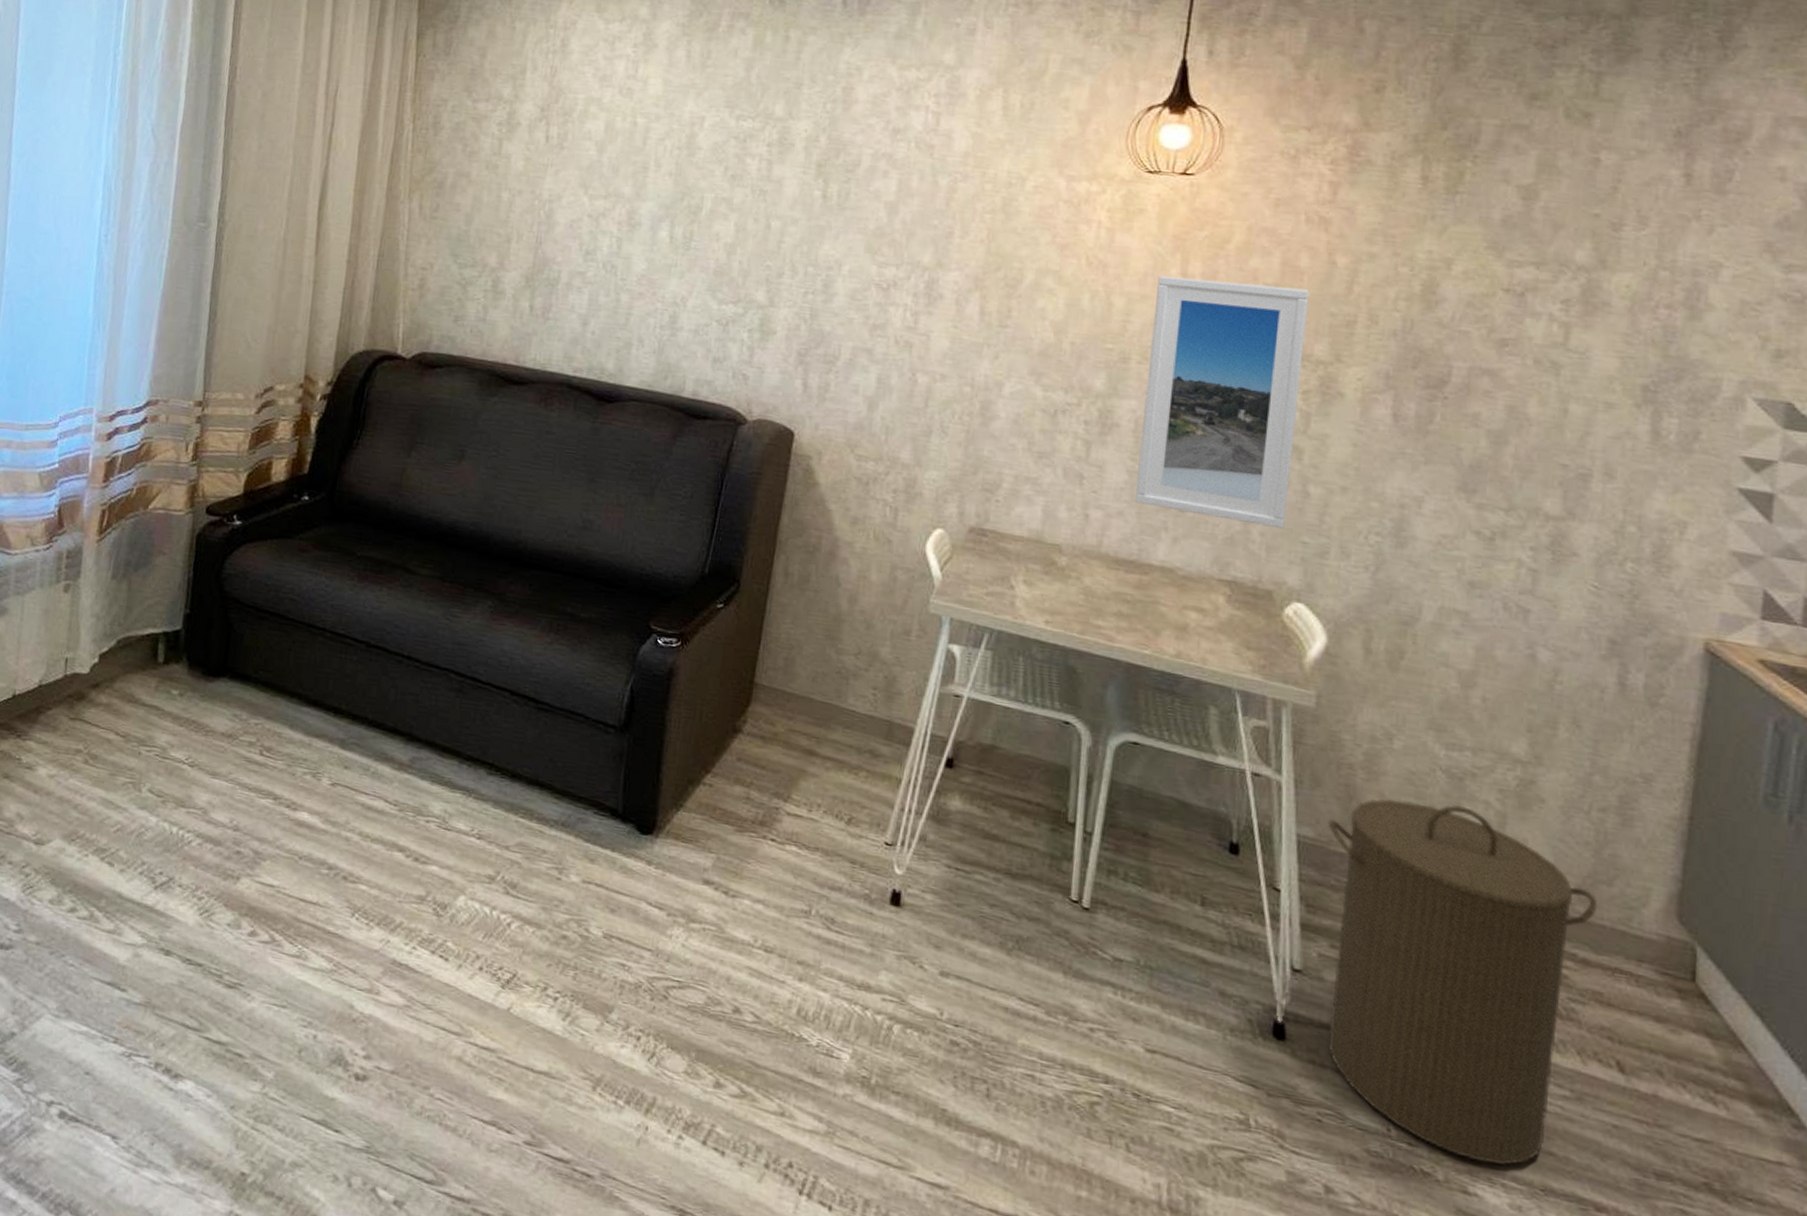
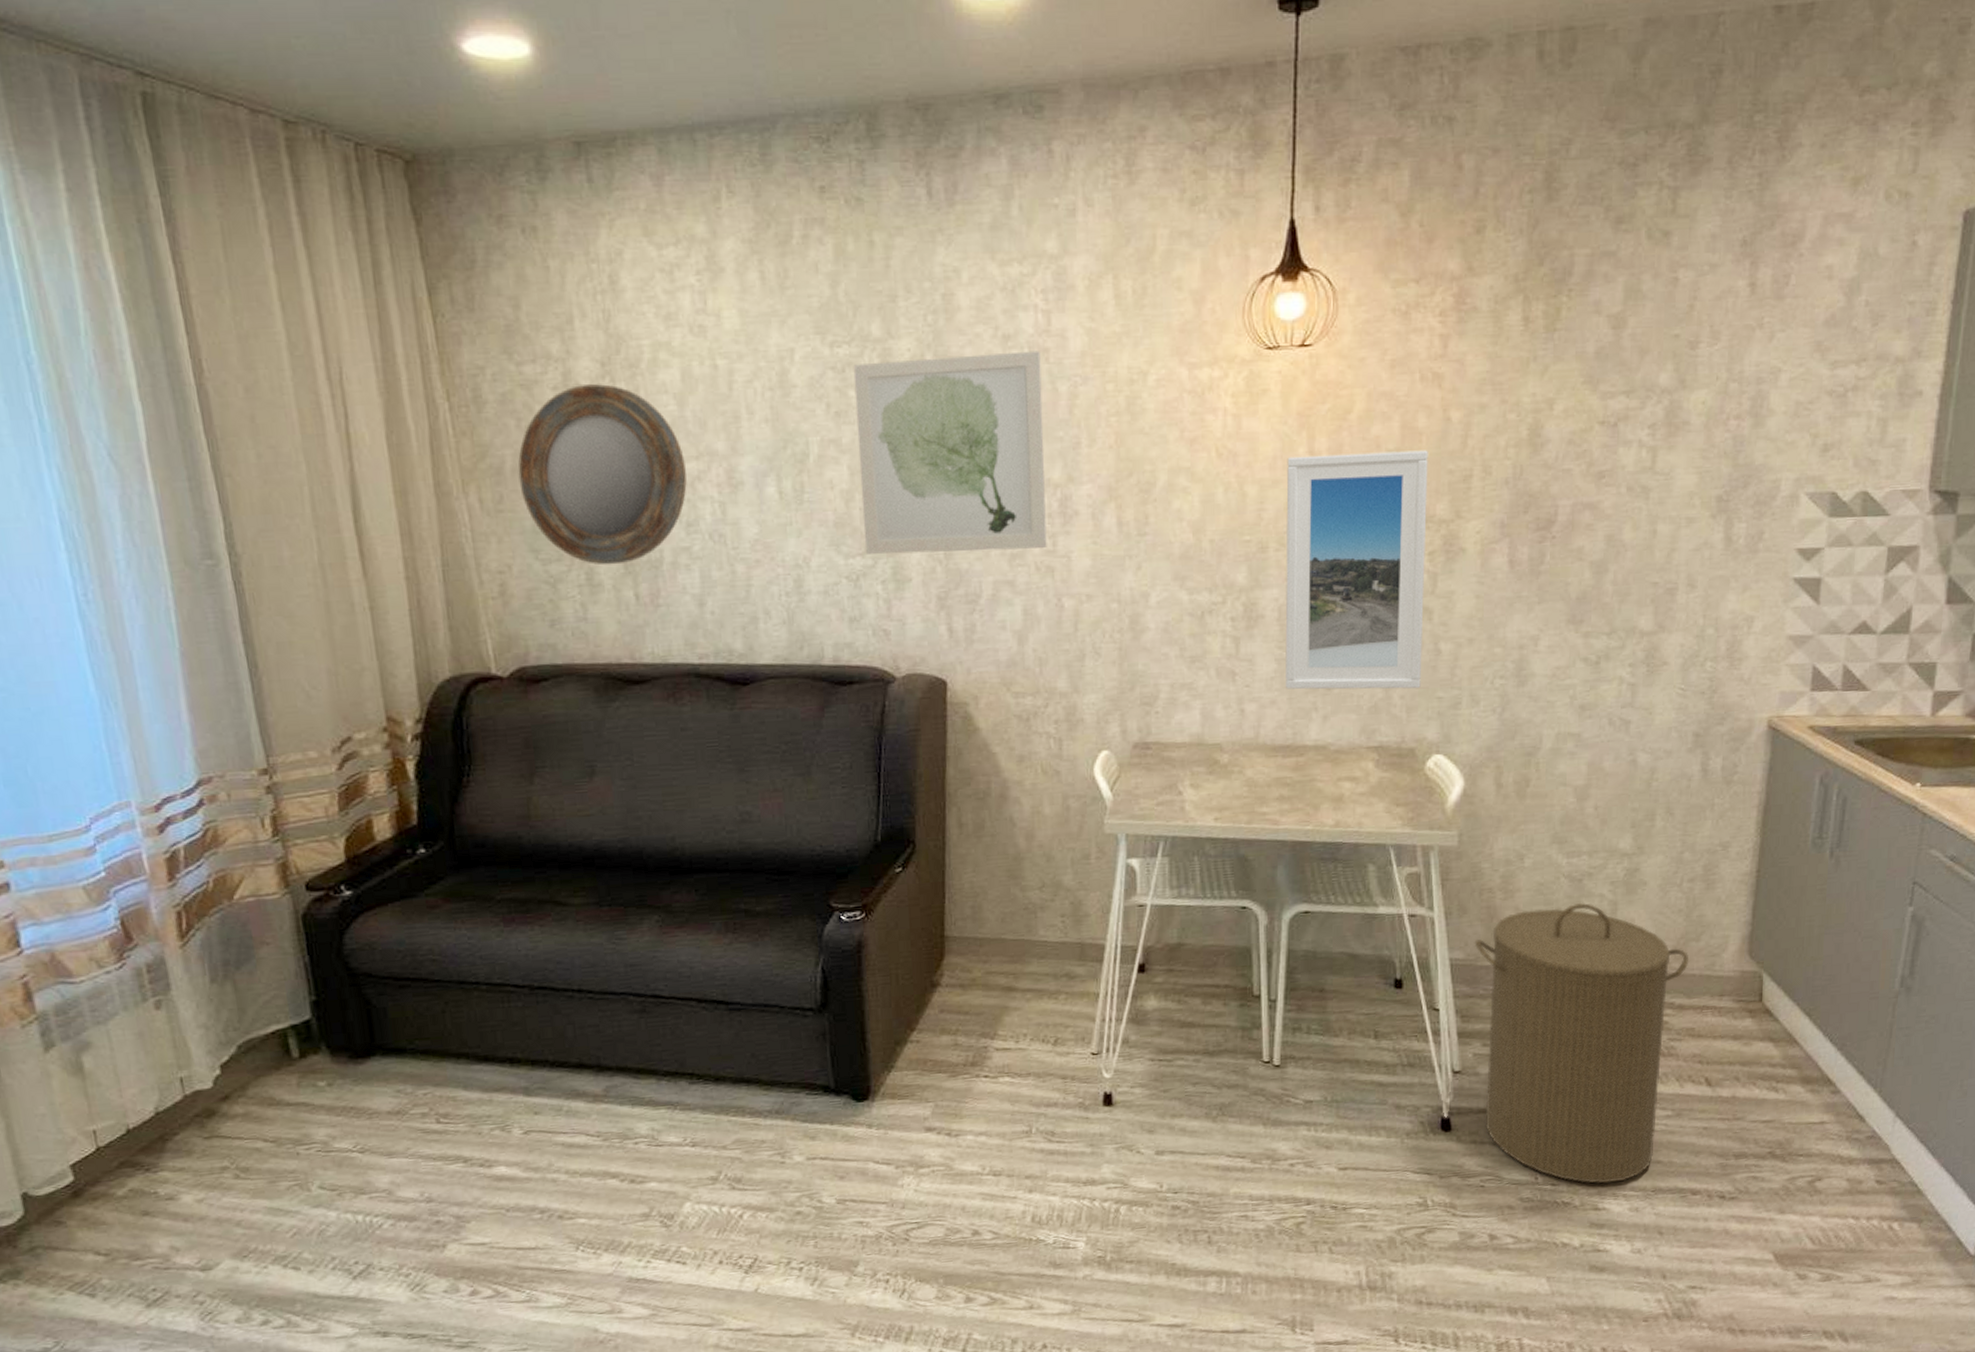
home mirror: none [454,124,595,278] -> present [518,384,687,566]
wall art: none [738,137,926,324] -> present [853,350,1047,554]

